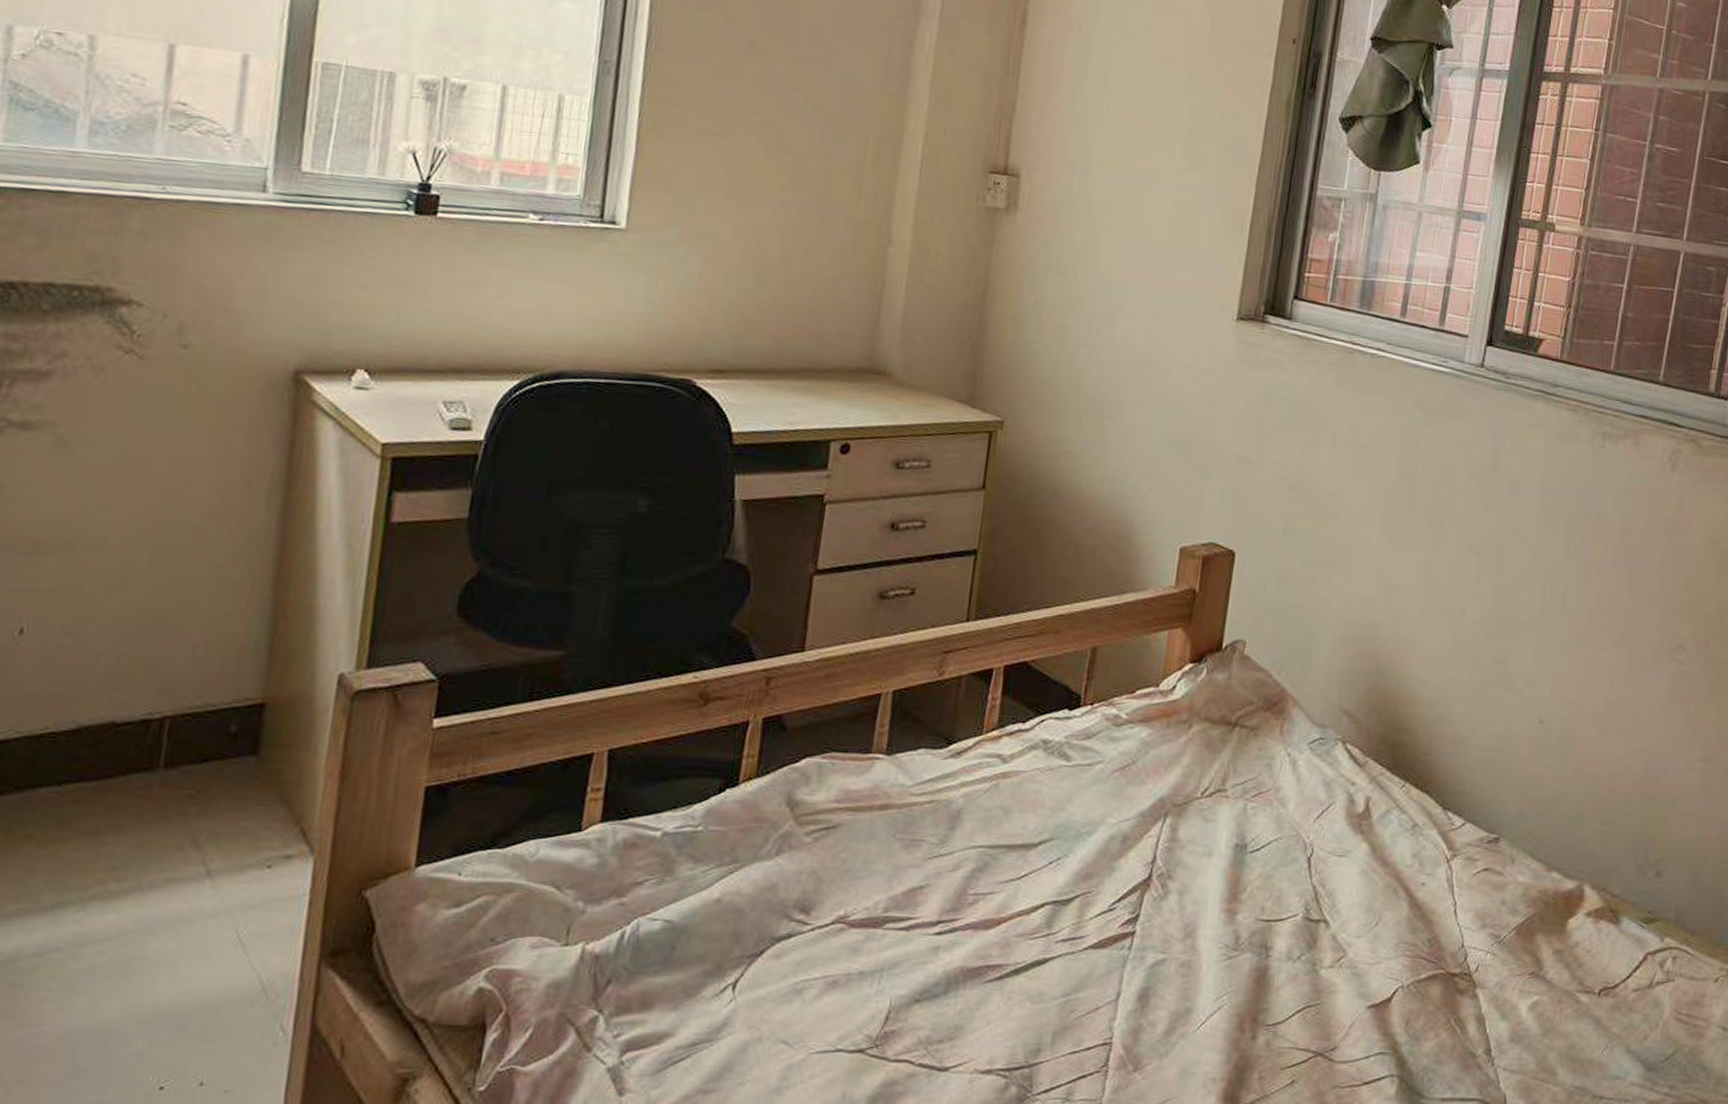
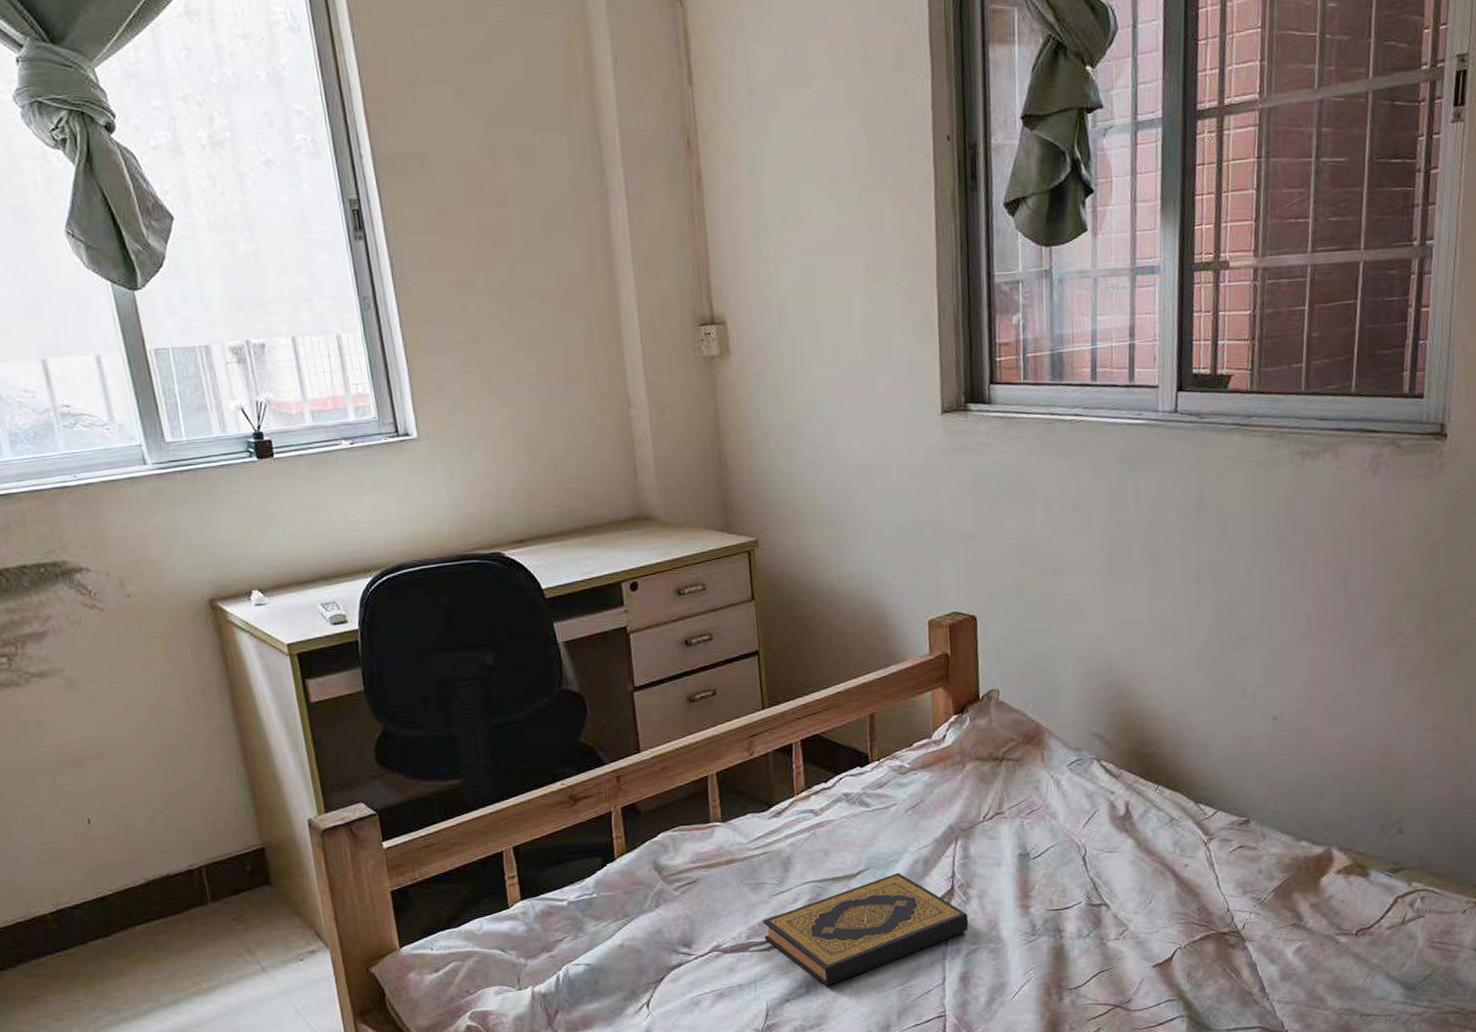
hardback book: none [906,848,1162,987] -> present [763,872,969,986]

